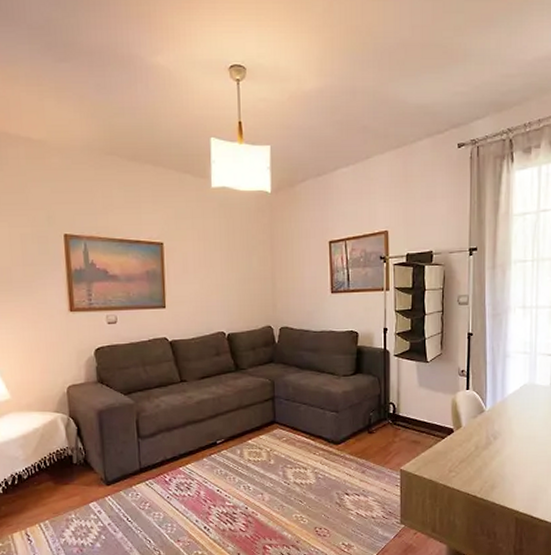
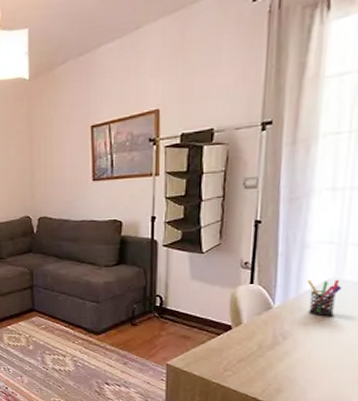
pen holder: none [510,384,534,418] -> present [308,279,342,317]

